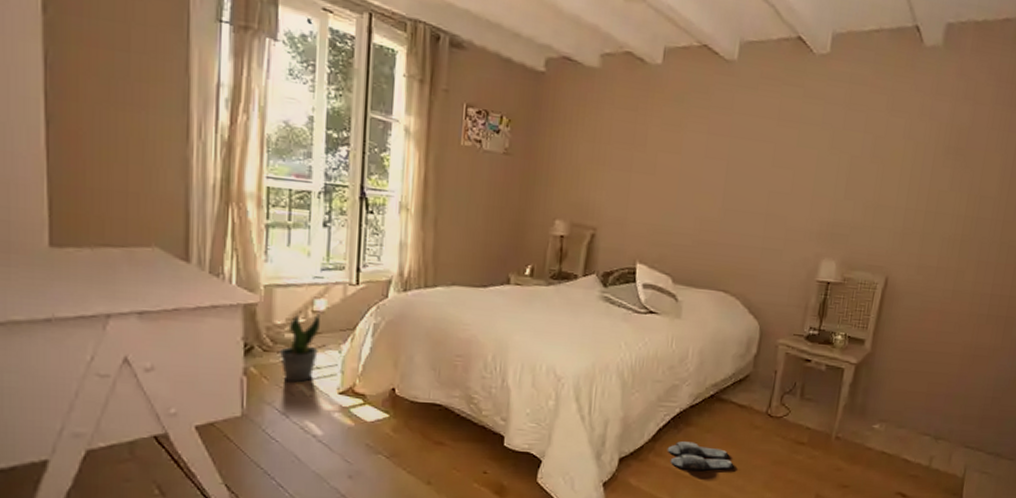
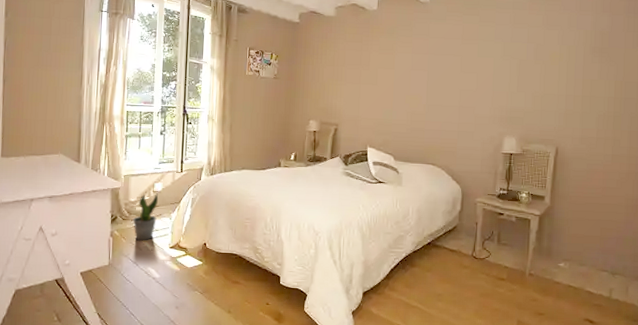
slippers: present [667,441,734,471] -> none [398,279,450,302]

